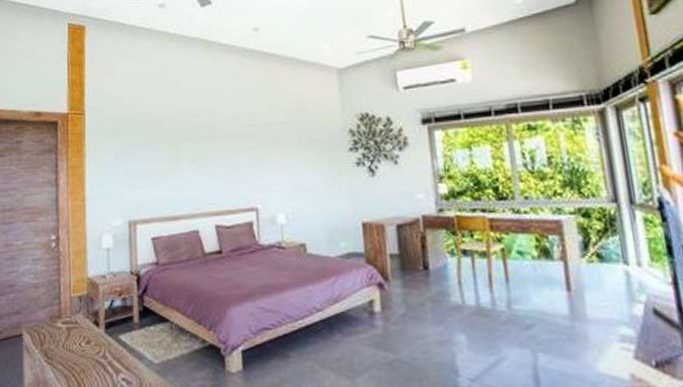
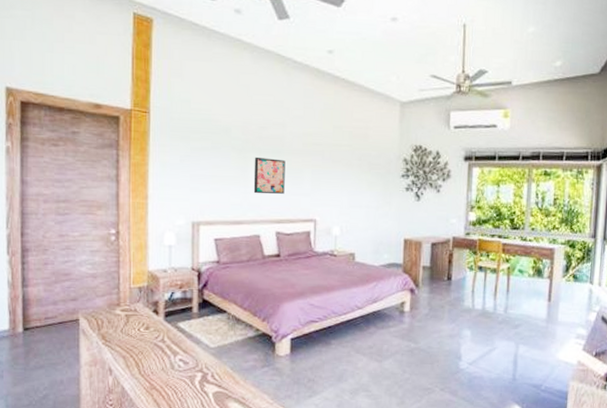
wall art: none [187,145,221,186] -> present [253,156,285,194]

